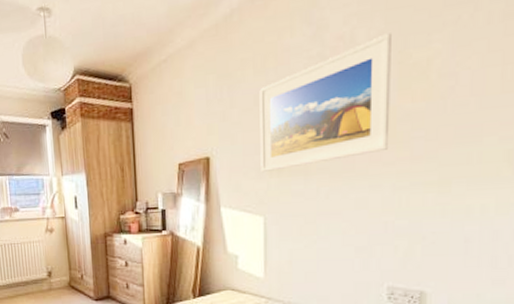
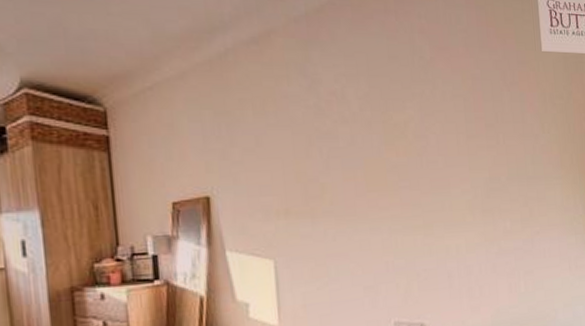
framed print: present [259,33,391,172] -> none [260,96,383,214]

